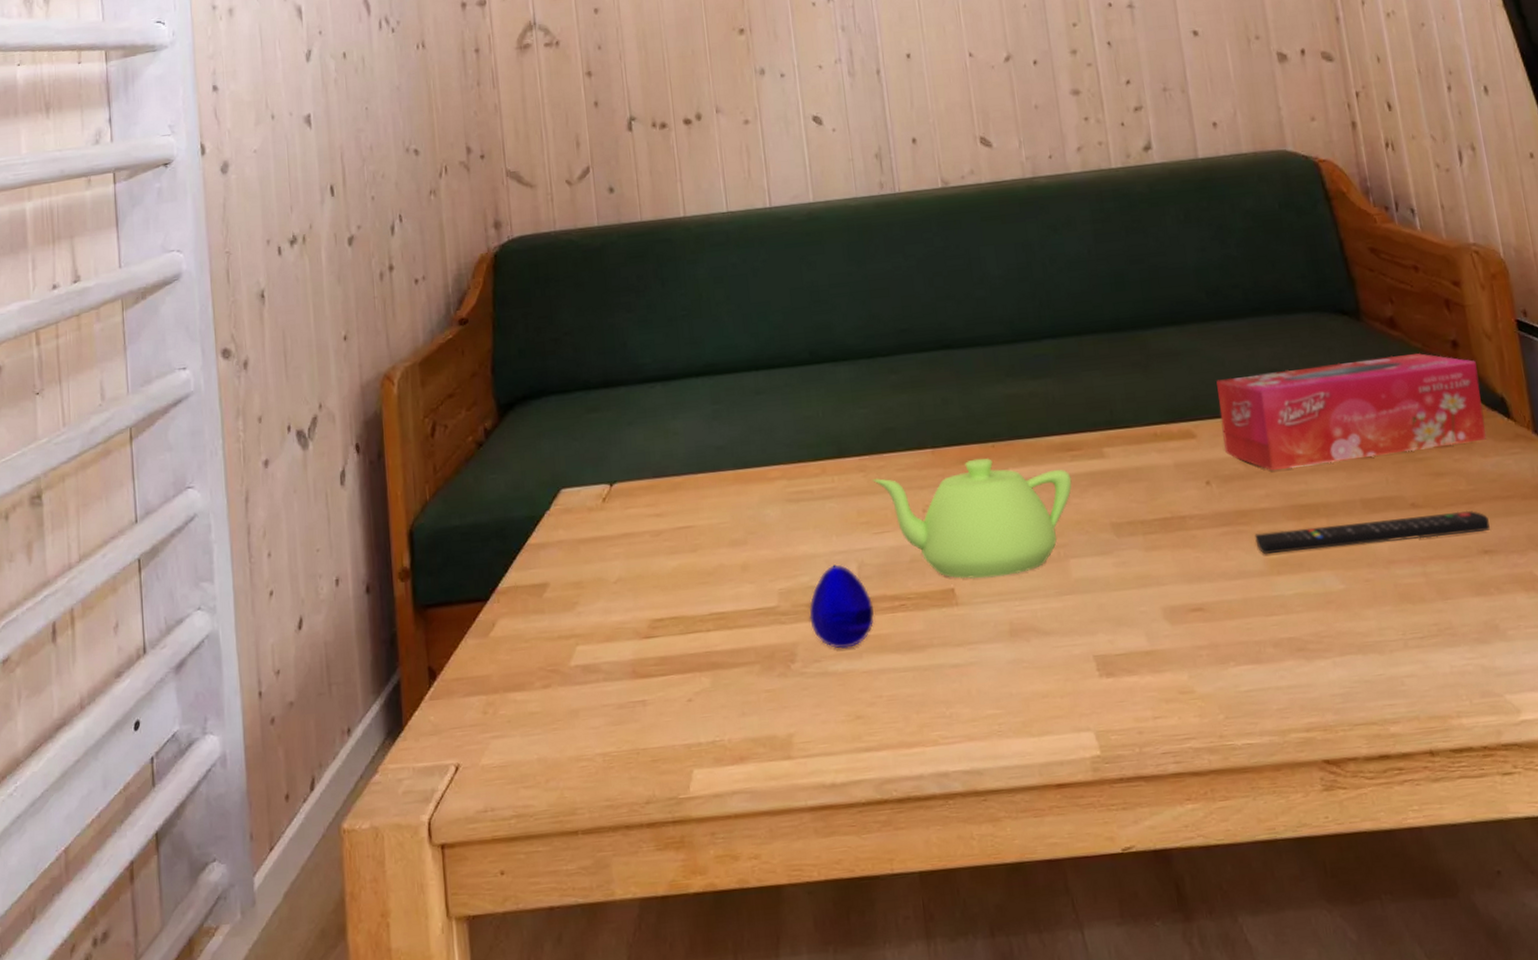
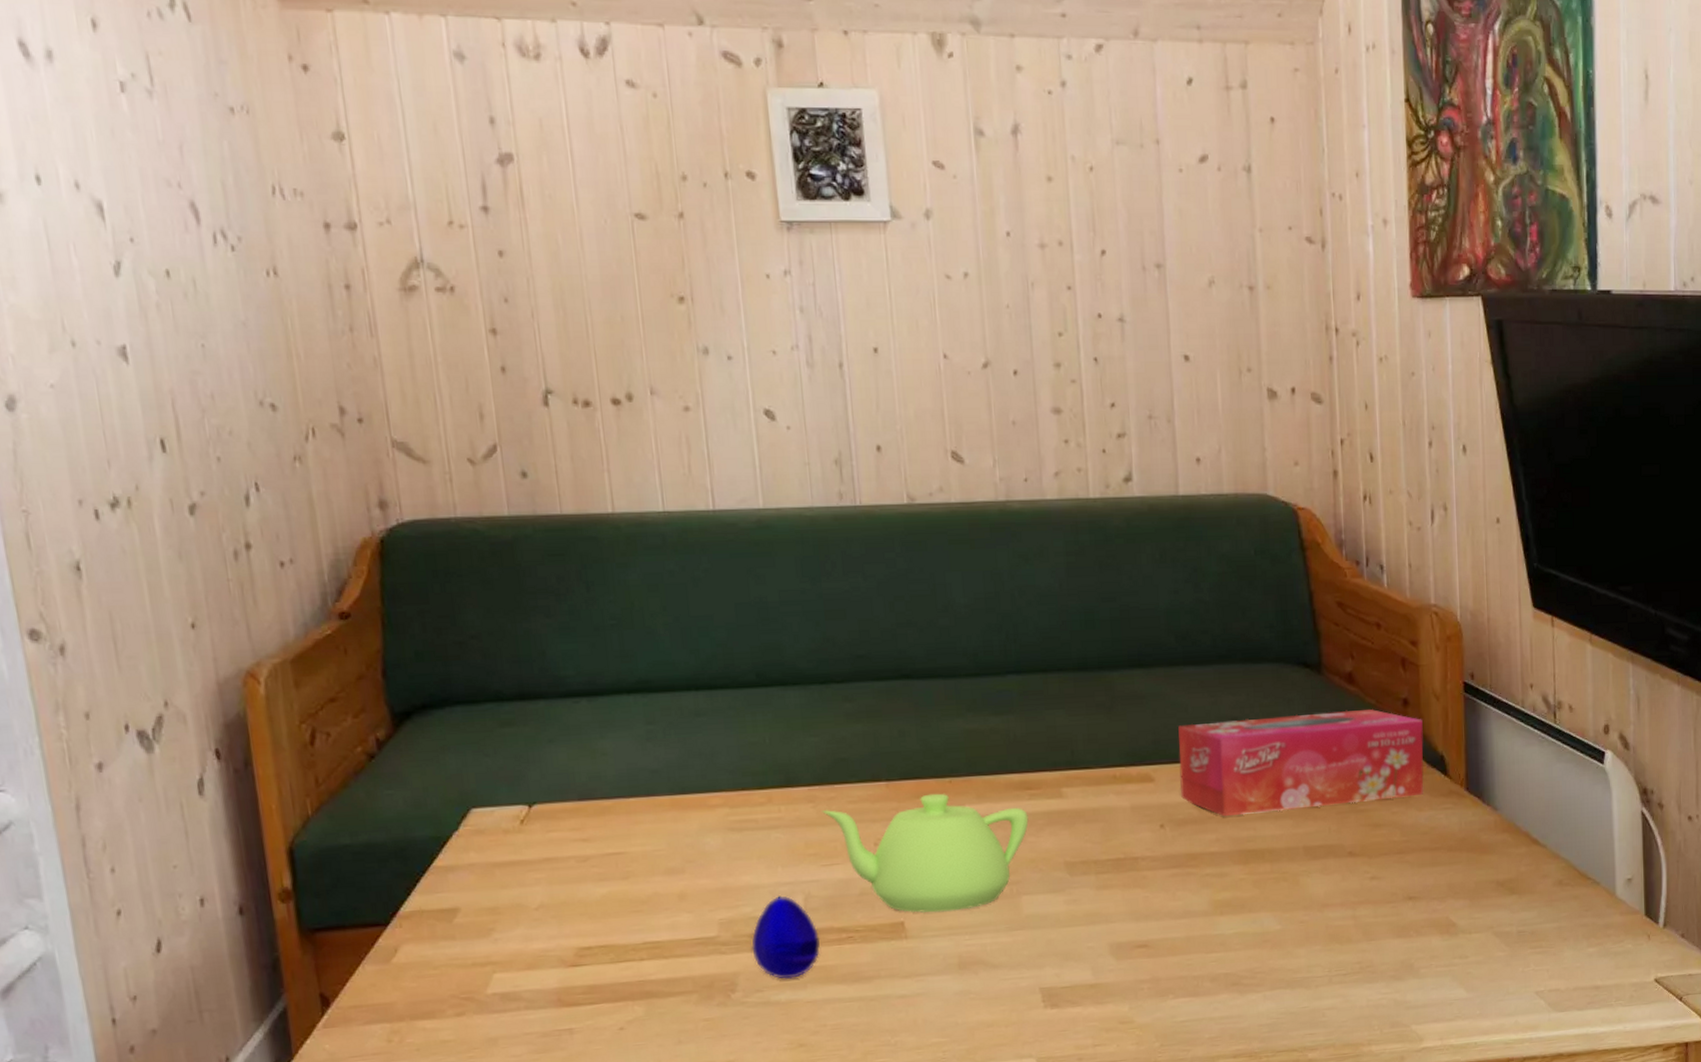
remote control: present [1255,510,1490,554] -> none [1202,860,1416,895]

